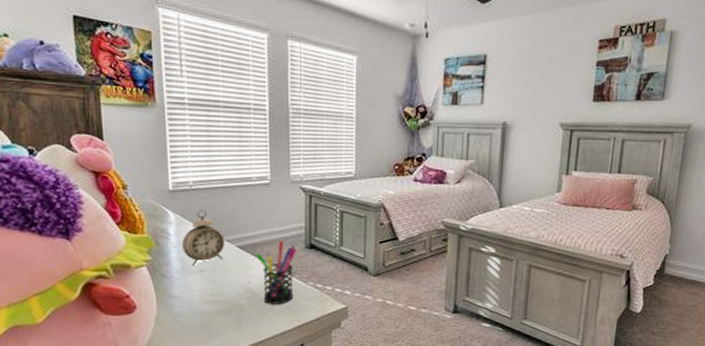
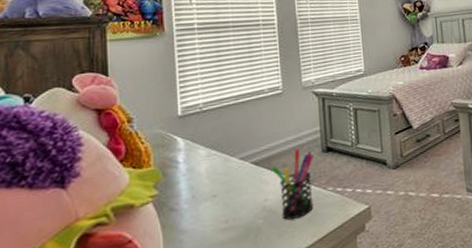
alarm clock: present [181,210,225,267] -> none [191,130,238,194]

